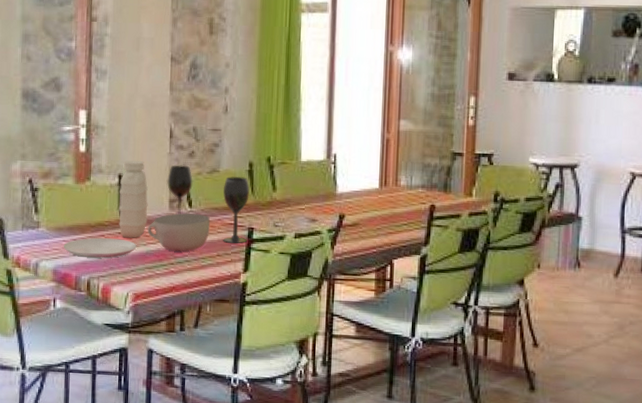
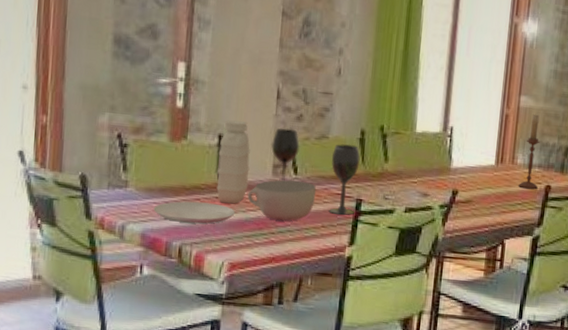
candlestick: none [403,137,422,210] -> present [518,114,540,190]

